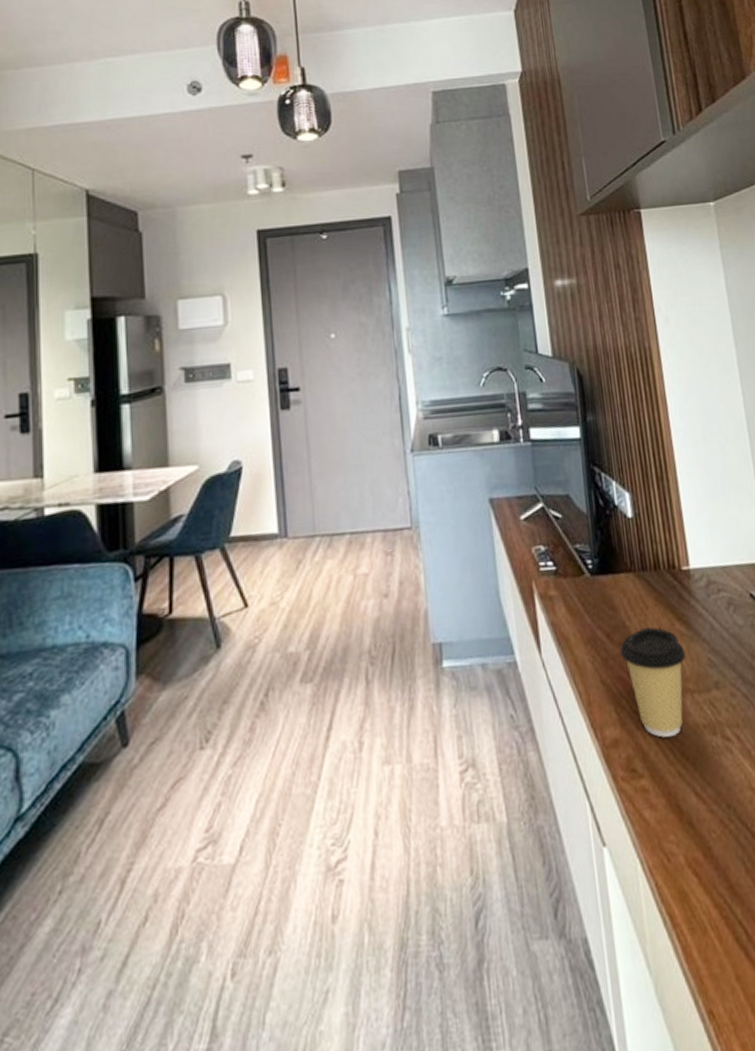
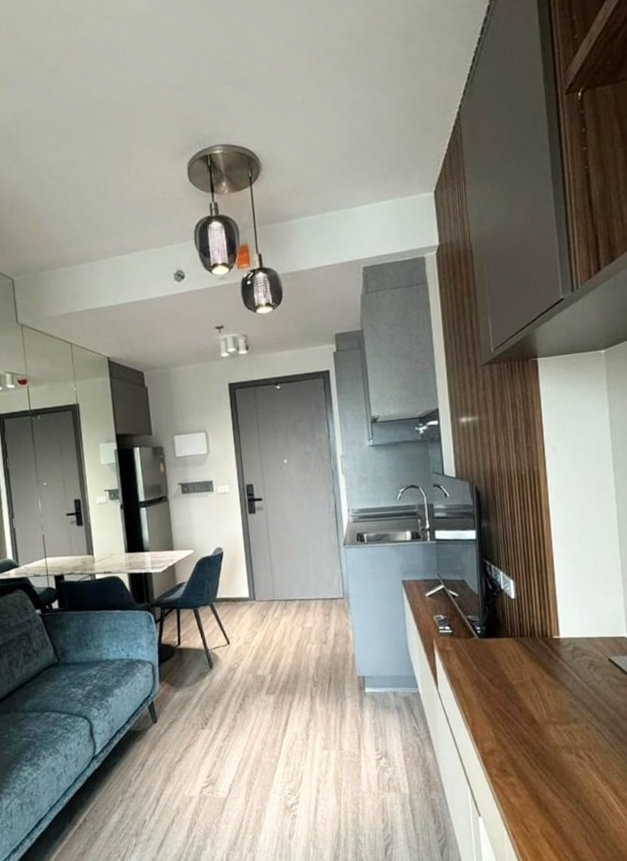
coffee cup: present [620,626,686,738] -> none [499,676,552,752]

